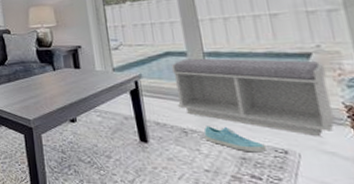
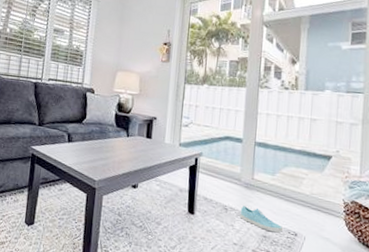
bench: present [171,58,336,136] -> none [225,145,338,224]

